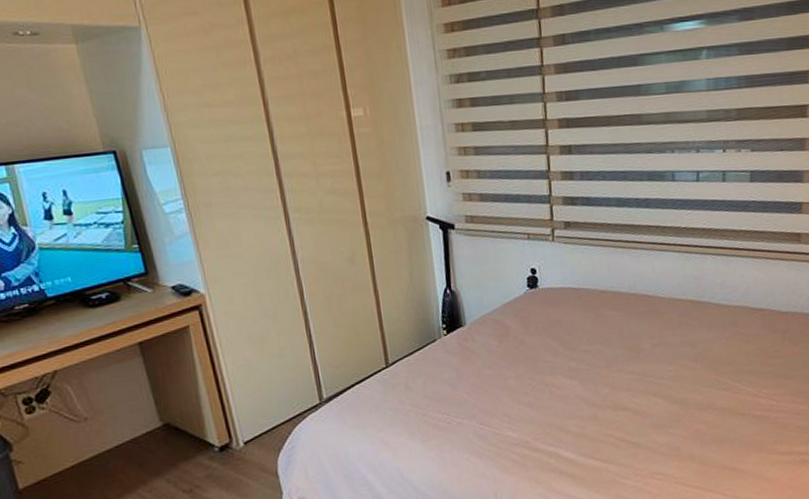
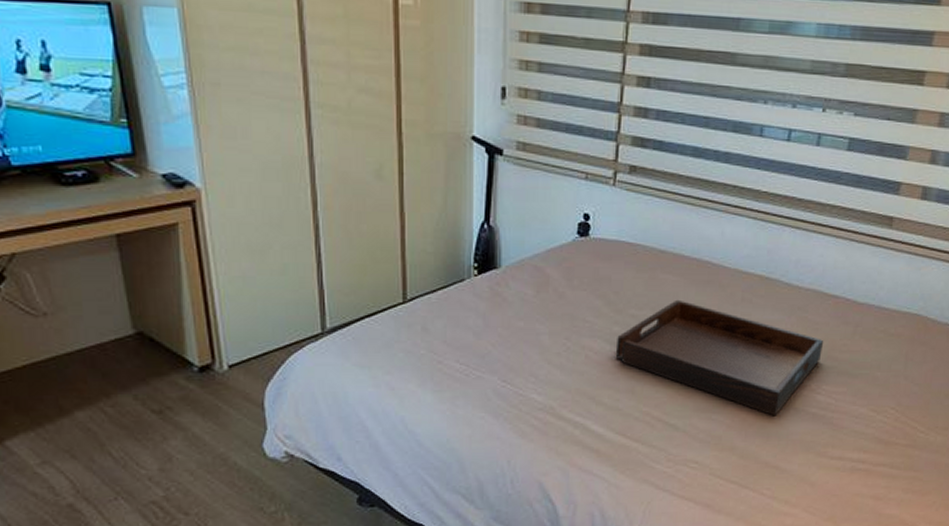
serving tray: none [575,331,758,423] -> present [615,299,824,416]

